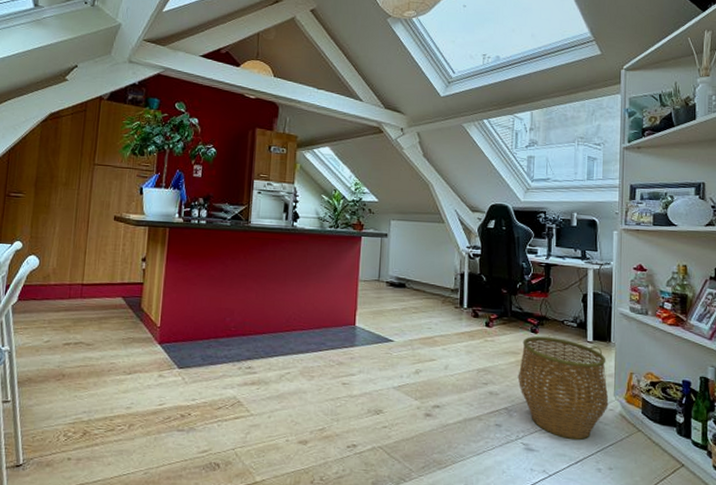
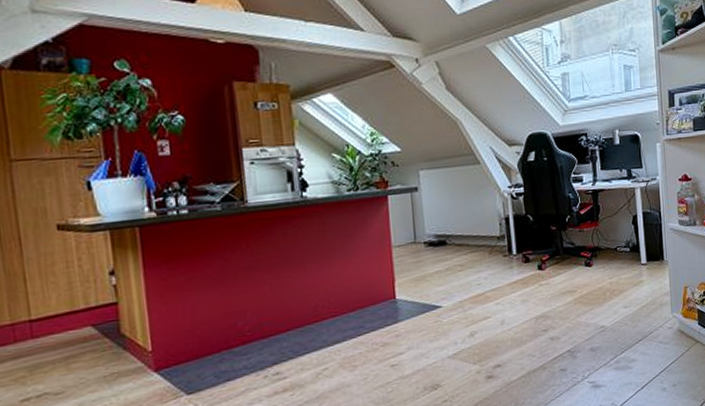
basket: present [517,336,609,440] -> none [577,266,667,367]

